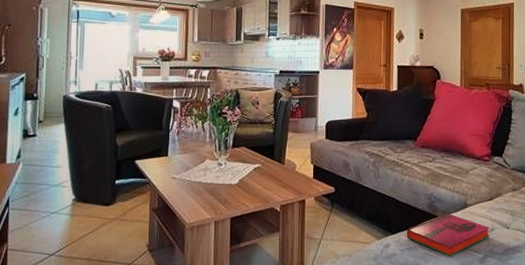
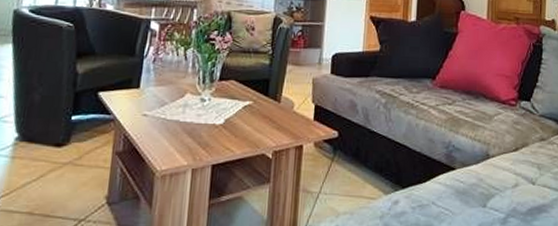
hardback book: present [406,213,489,257] -> none [419,165,513,217]

